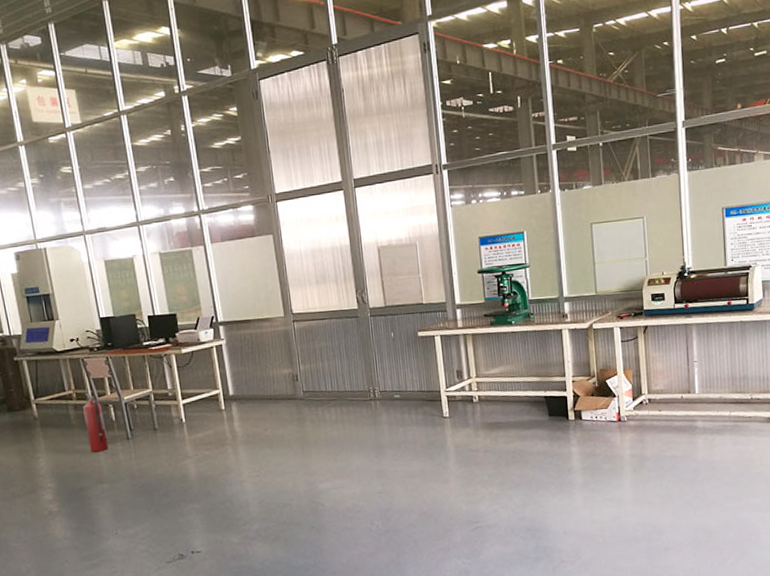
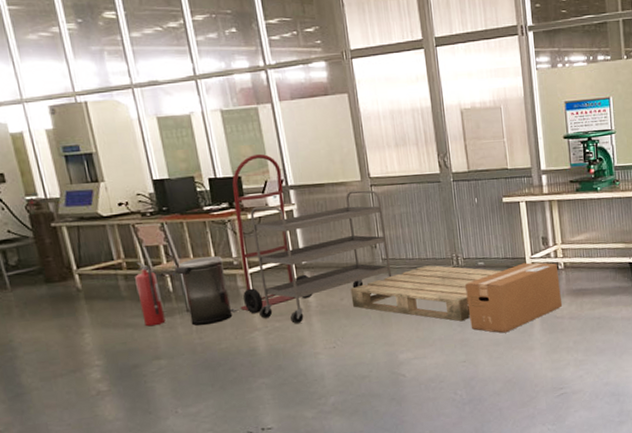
pedal bin: none [117,388,173,453] -> present [175,256,239,326]
hand truck: none [168,292,239,443] -> present [232,153,313,314]
utility cart: none [184,325,313,453] -> present [250,190,392,324]
wooden pallet: none [273,397,417,453] -> present [350,265,502,322]
box: none [382,395,476,465] -> present [465,262,562,333]

